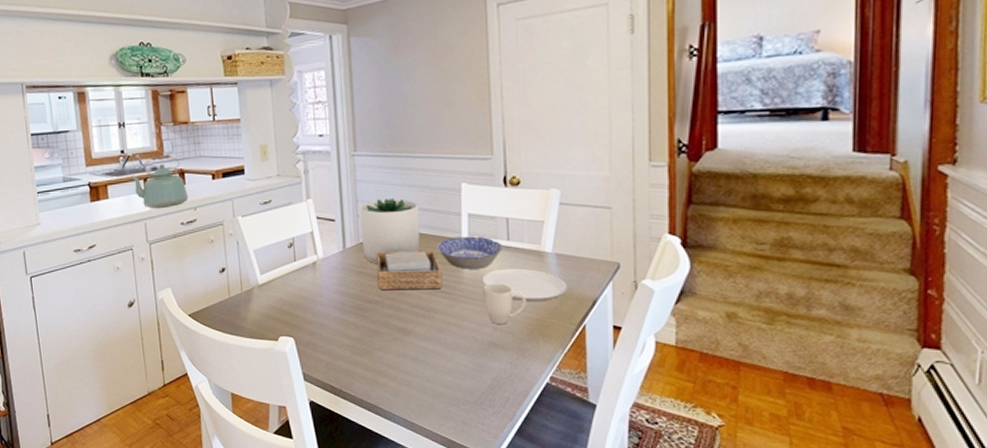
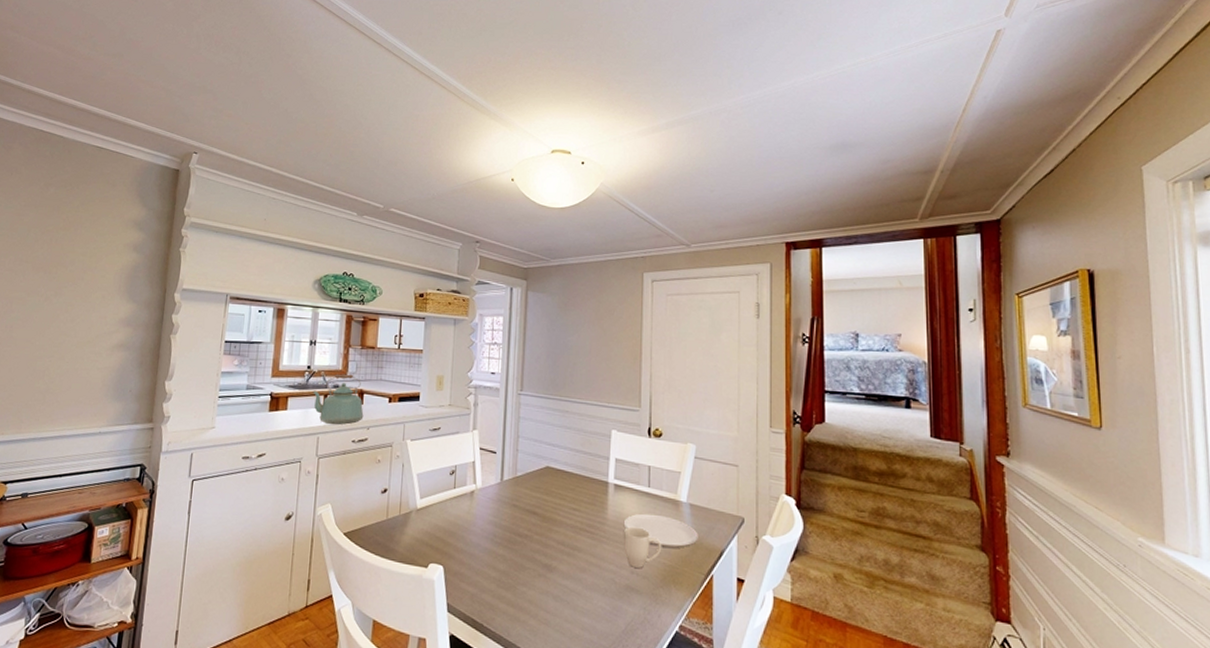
planter: present [359,197,421,265] -> none [518,437,573,499]
napkin holder: present [376,250,443,290] -> none [529,487,588,529]
bowl: present [436,236,502,269] -> none [585,479,643,512]

